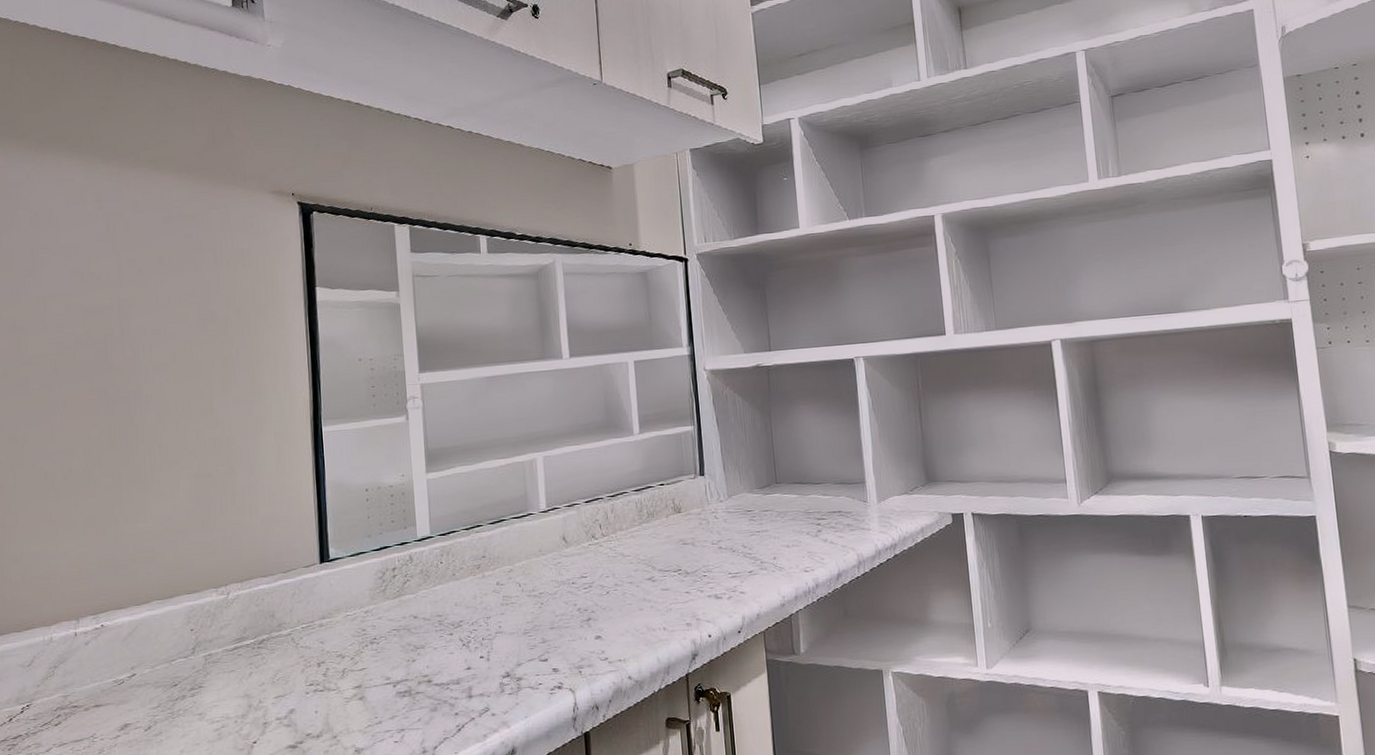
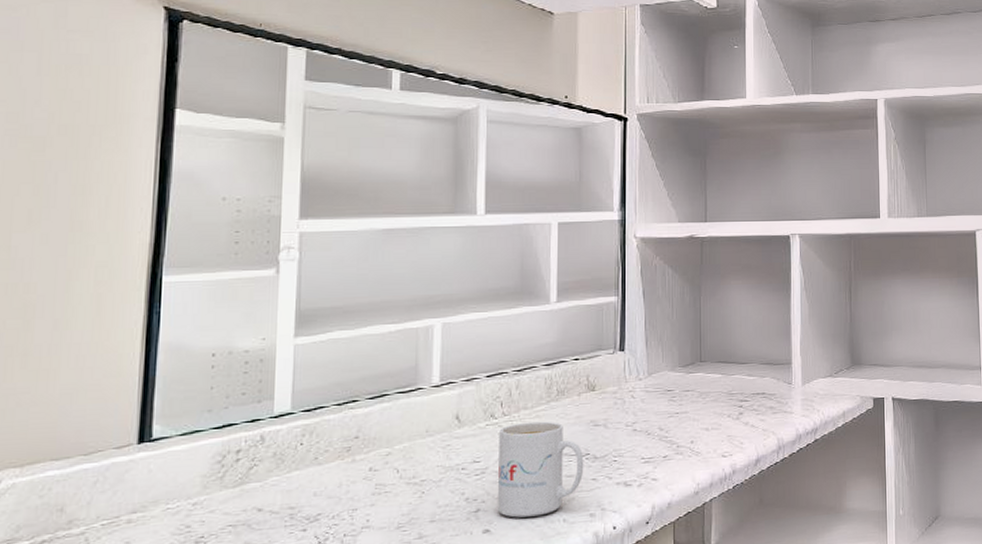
mug: none [600,541,678,626] -> present [497,421,584,518]

